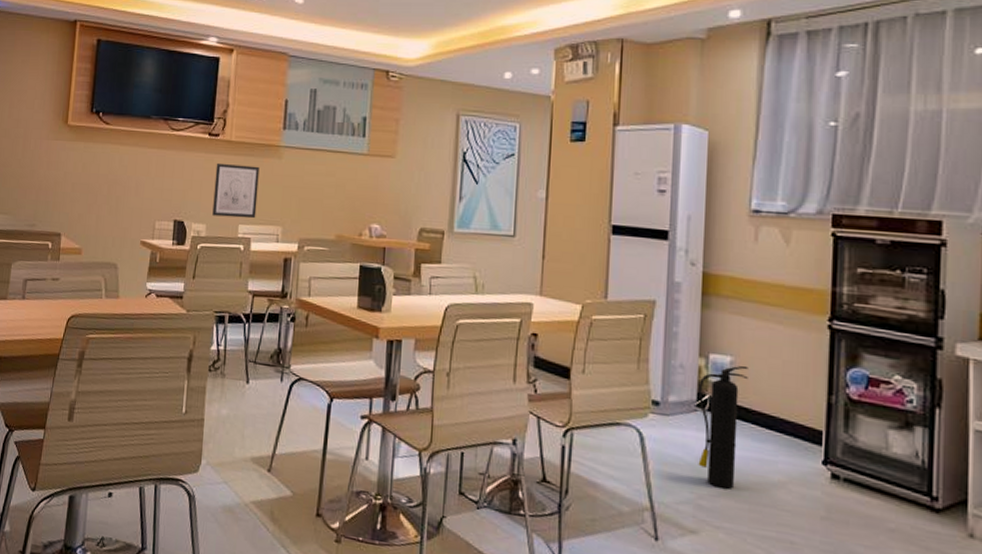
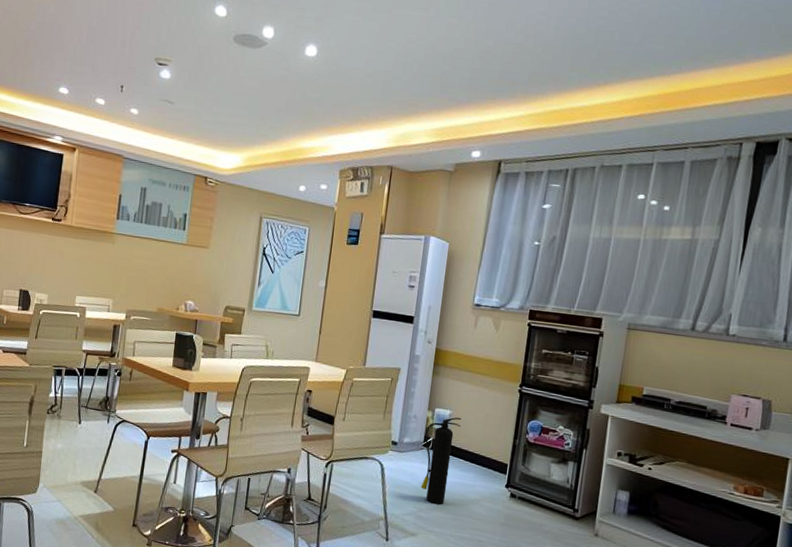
wall art: present [212,162,260,219] -> none [53,243,96,292]

